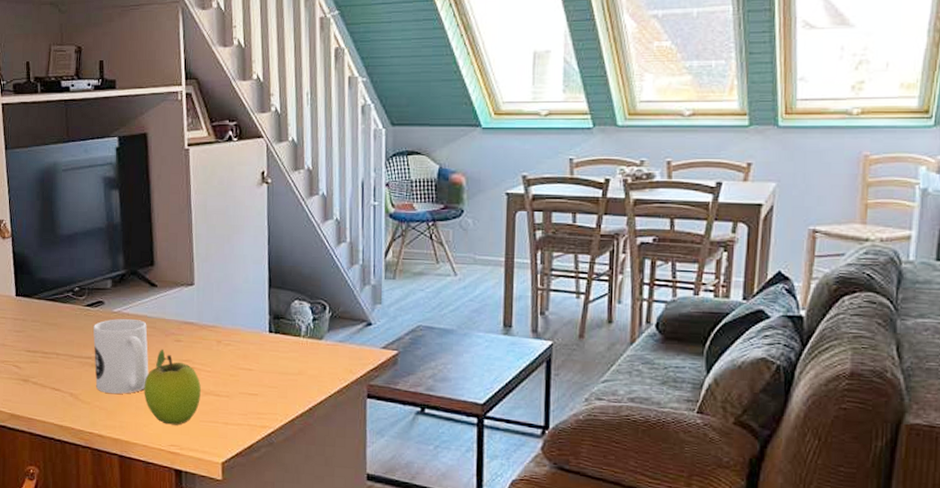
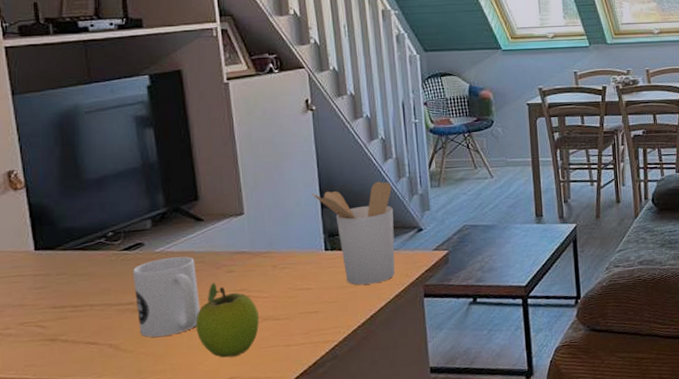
utensil holder: none [260,266,343,375] -> present [311,181,395,285]

